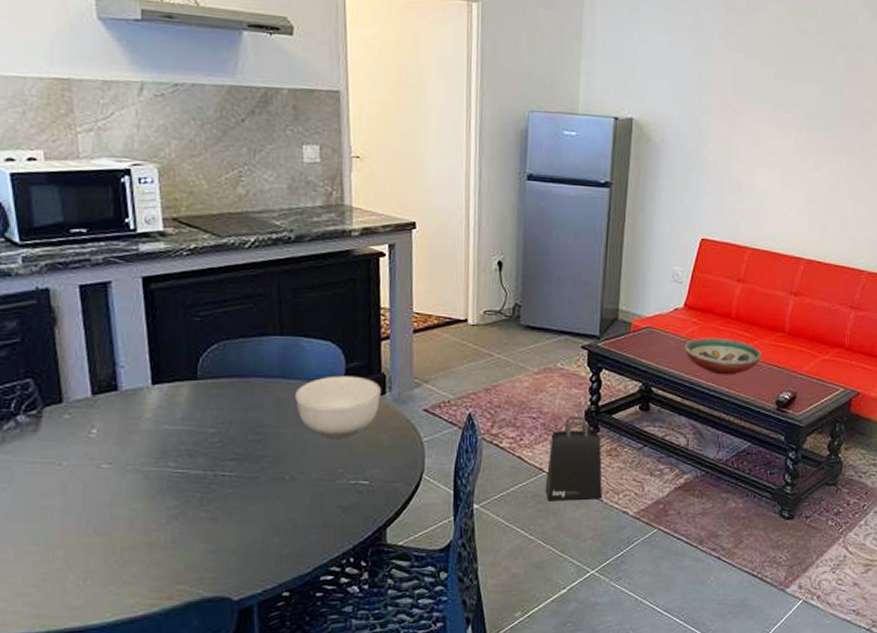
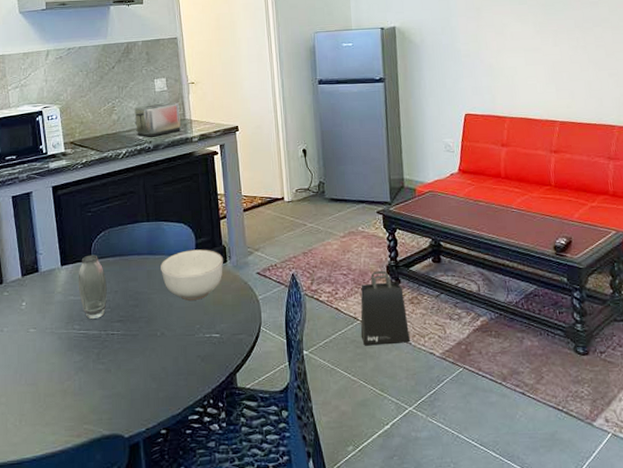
vase: none [176,373,218,455] -> present [78,254,107,319]
toaster: none [270,177,337,224] -> present [134,102,181,137]
decorative bowl: present [684,337,763,375] -> none [463,195,535,227]

